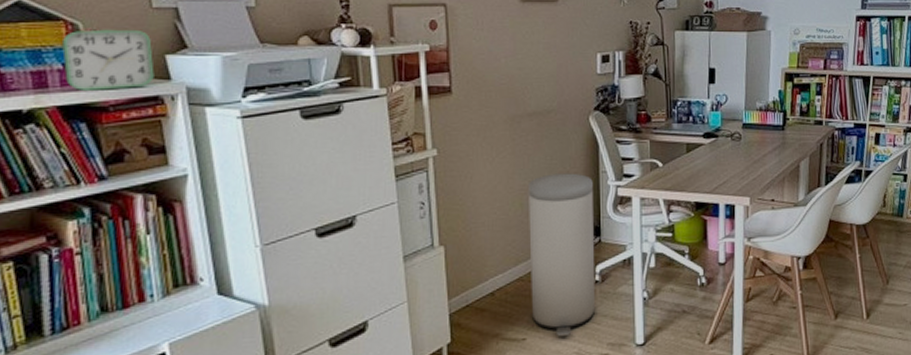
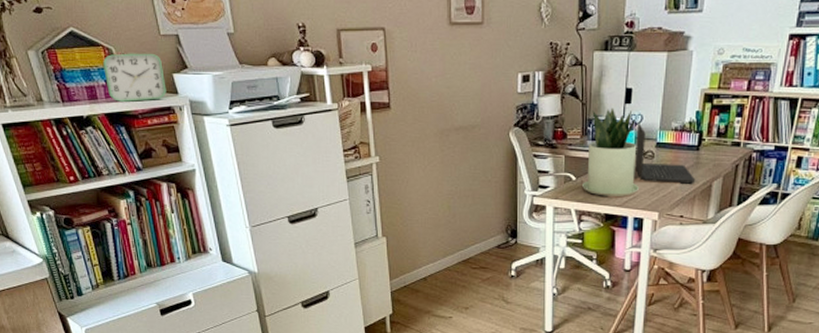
pedal bin: present [527,173,596,337] -> none [454,182,512,319]
planter: none [670,88,729,183] -> present [582,108,640,196]
laptop: none [722,103,784,166] -> present [635,122,696,184]

